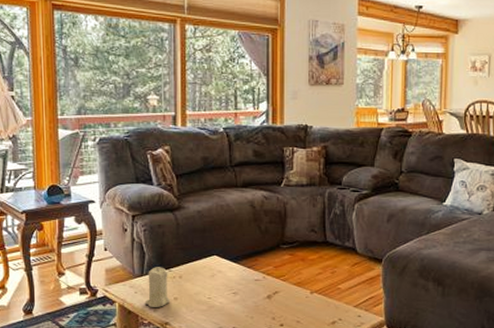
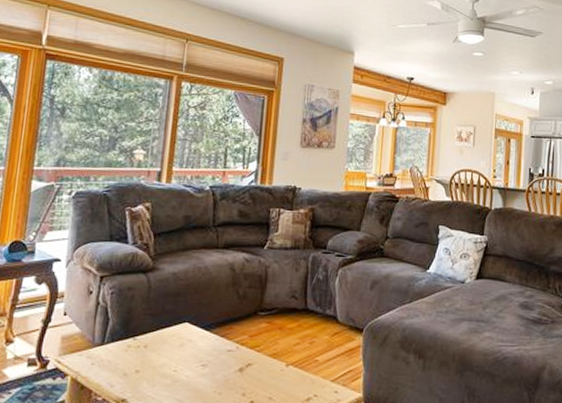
candle: present [144,267,171,307] -> none [101,334,133,381]

